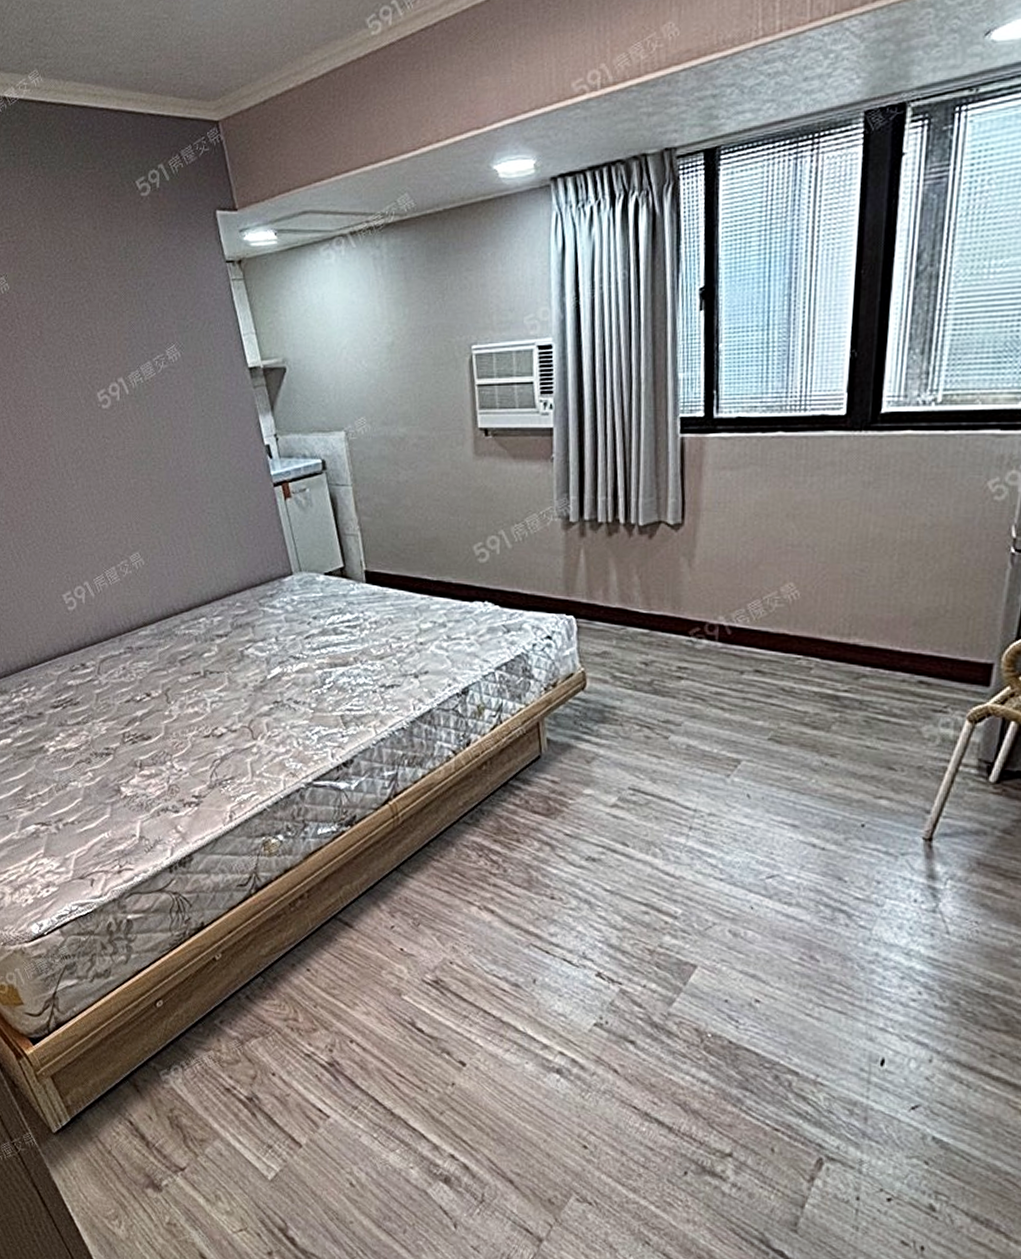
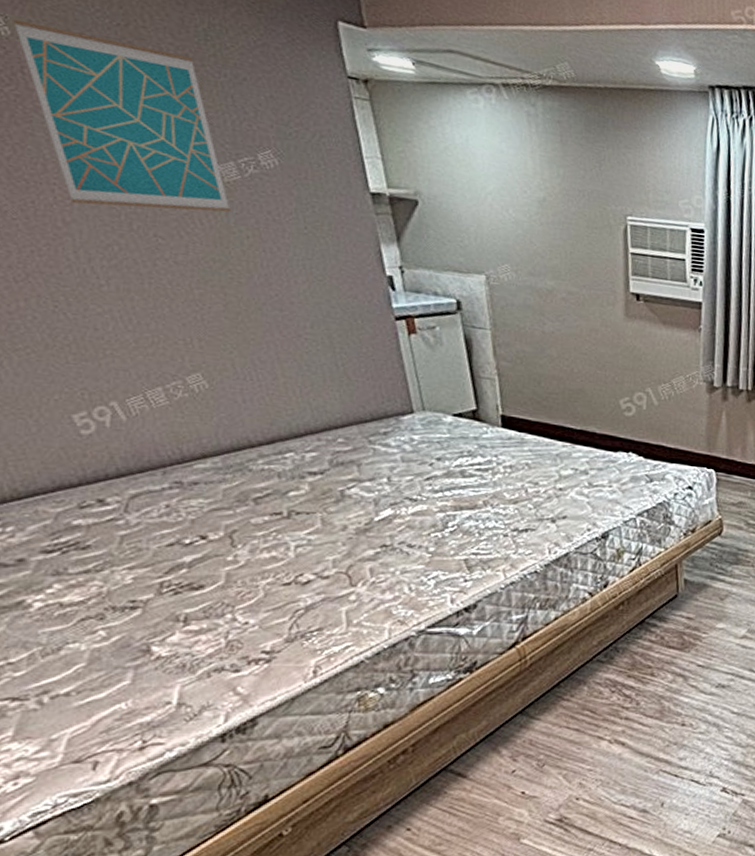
wall art: none [9,275,150,419] -> present [11,18,231,213]

